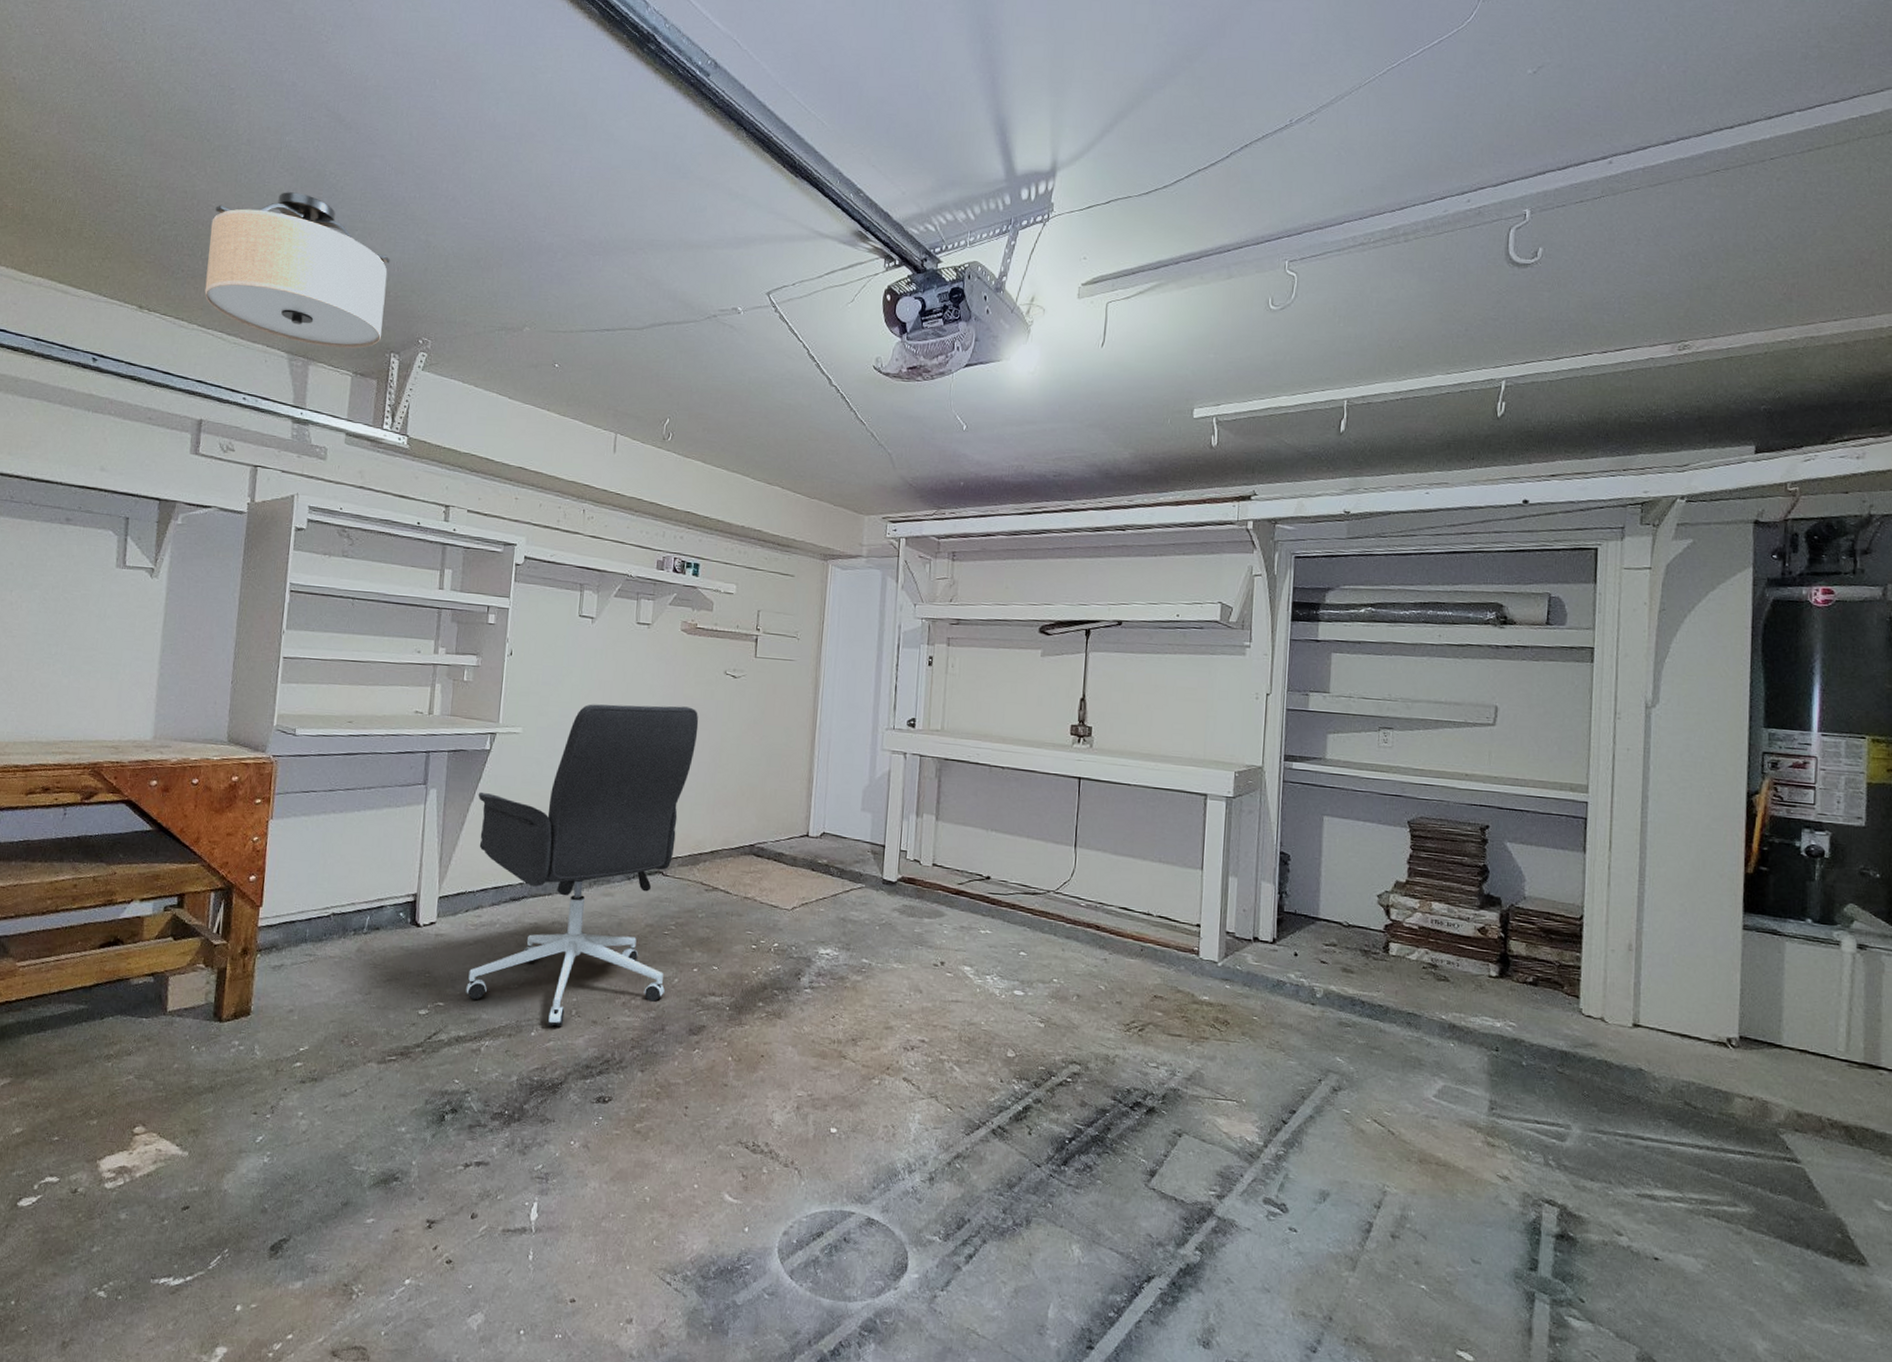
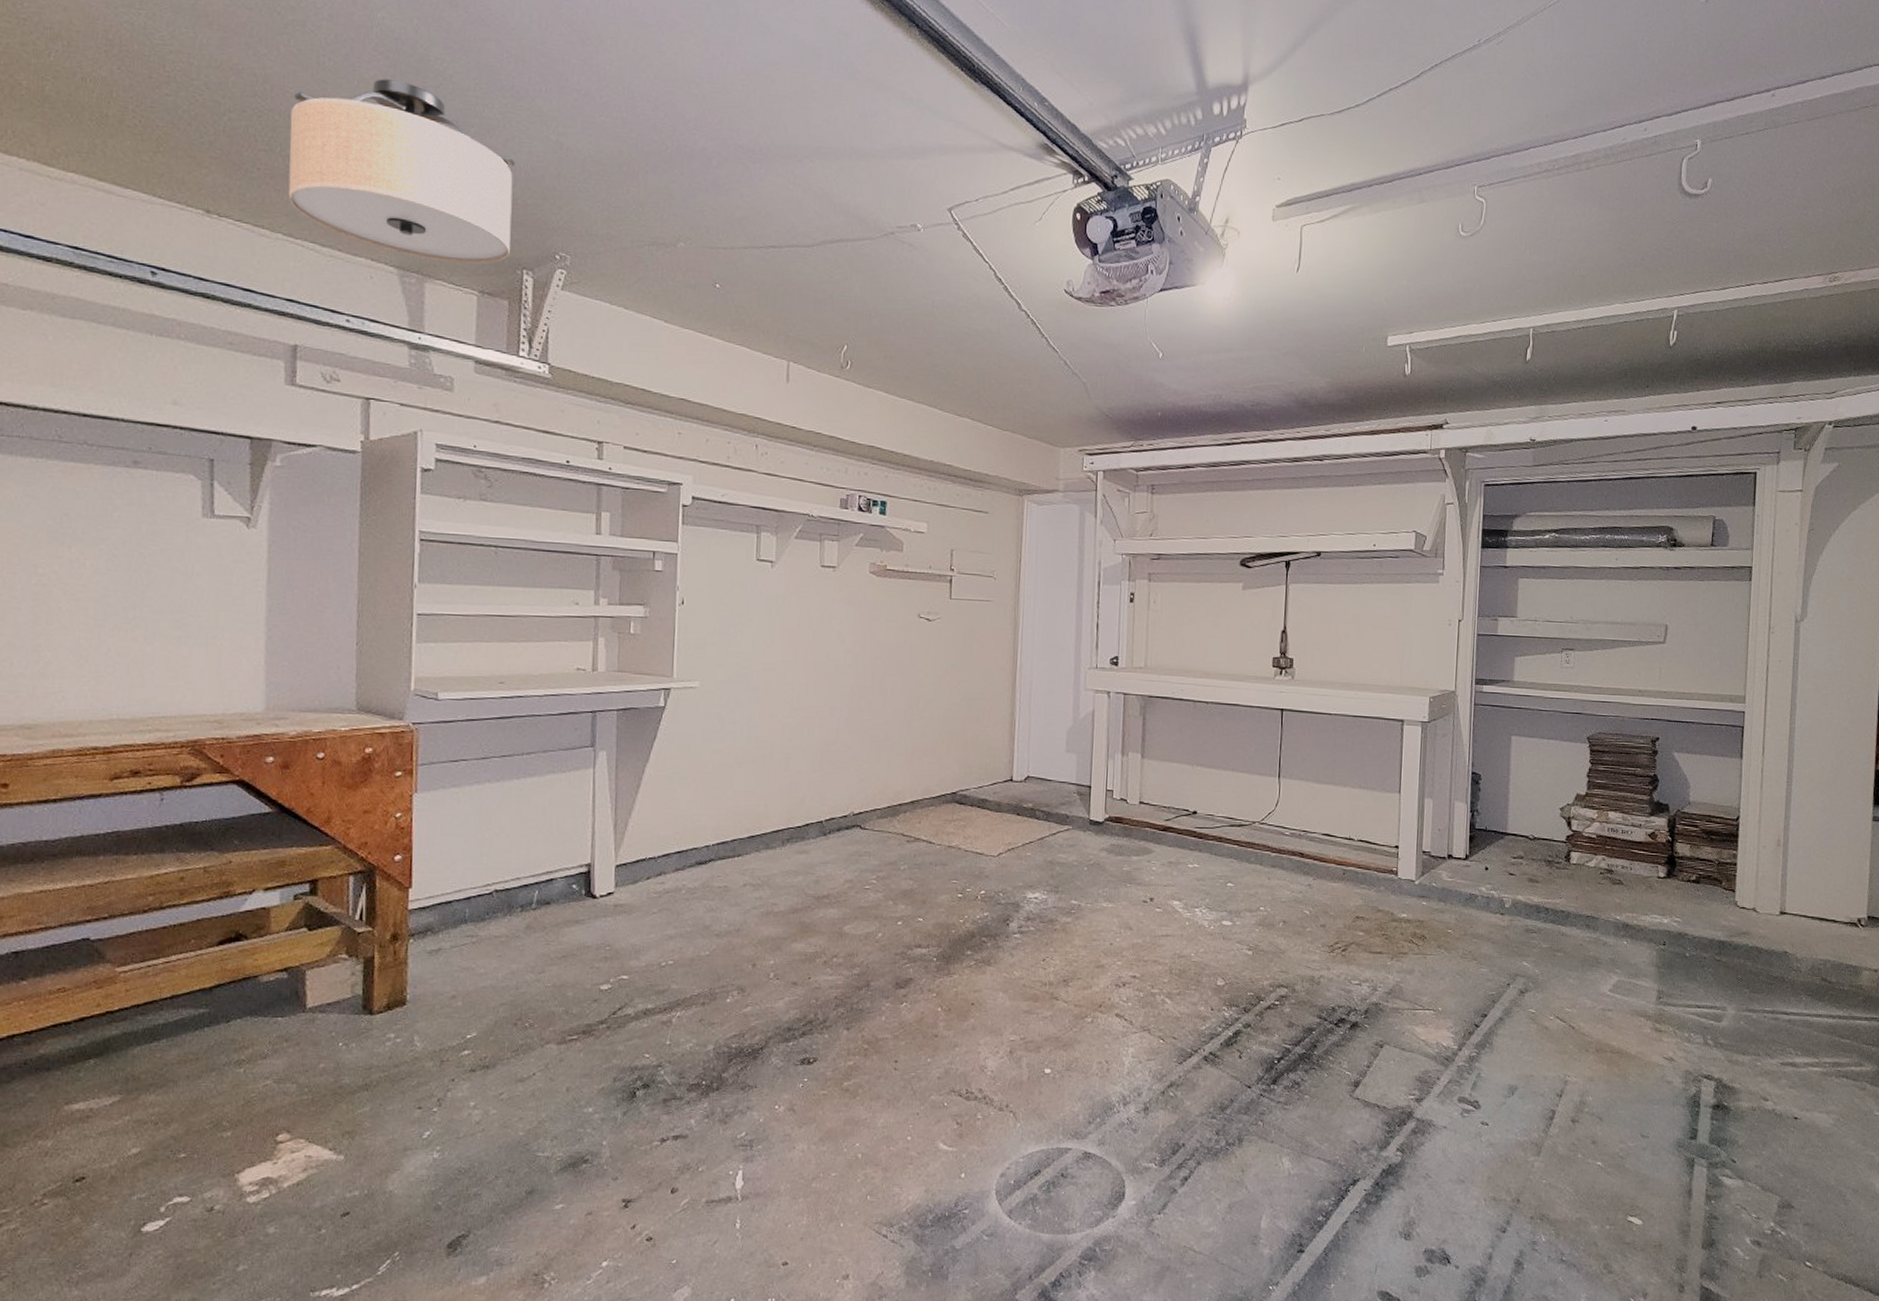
office chair: present [466,704,699,1027] -> none [652,652,893,991]

